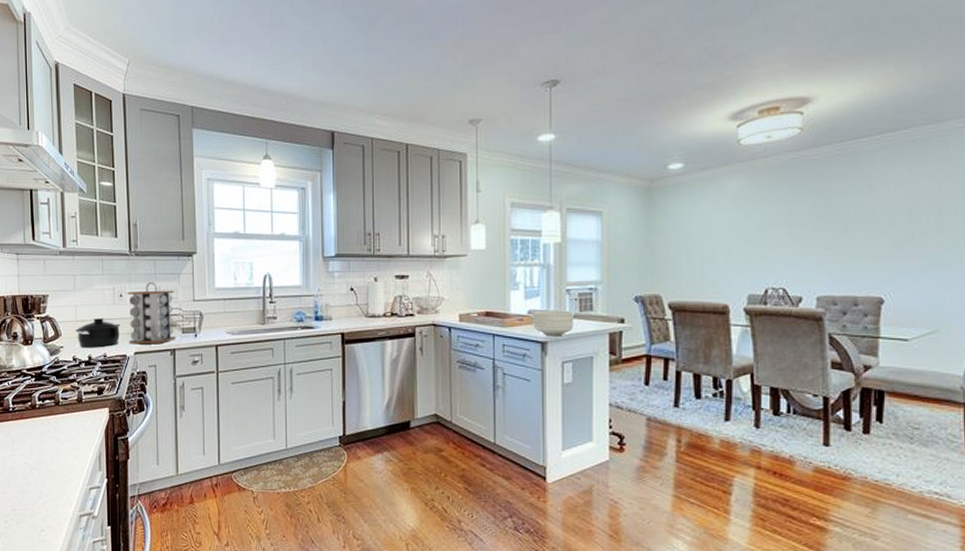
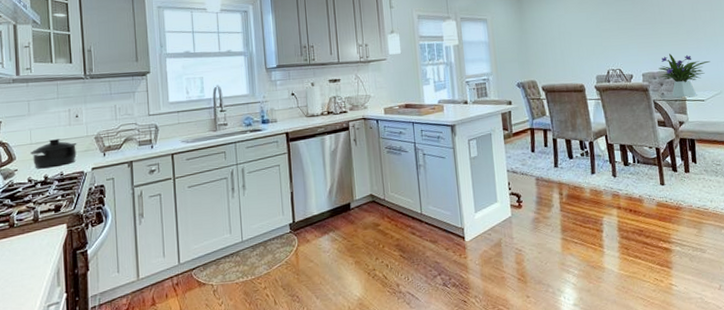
spice rack: present [127,281,175,345] -> none [83,101,132,161]
bowl: present [533,310,574,336] -> none [442,98,474,120]
flower arrangement: none [839,272,927,334] -> present [656,54,711,98]

